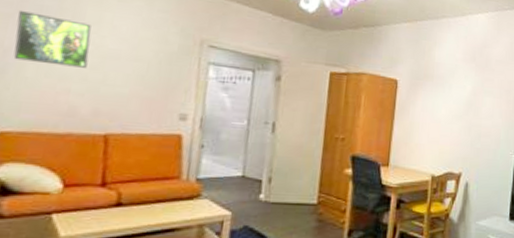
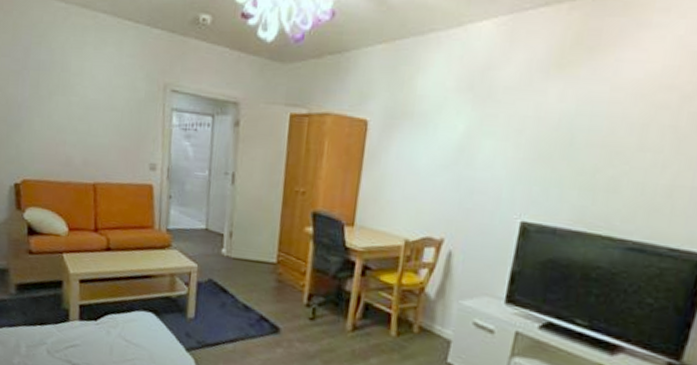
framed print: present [13,9,91,68] -> none [24,66,77,120]

